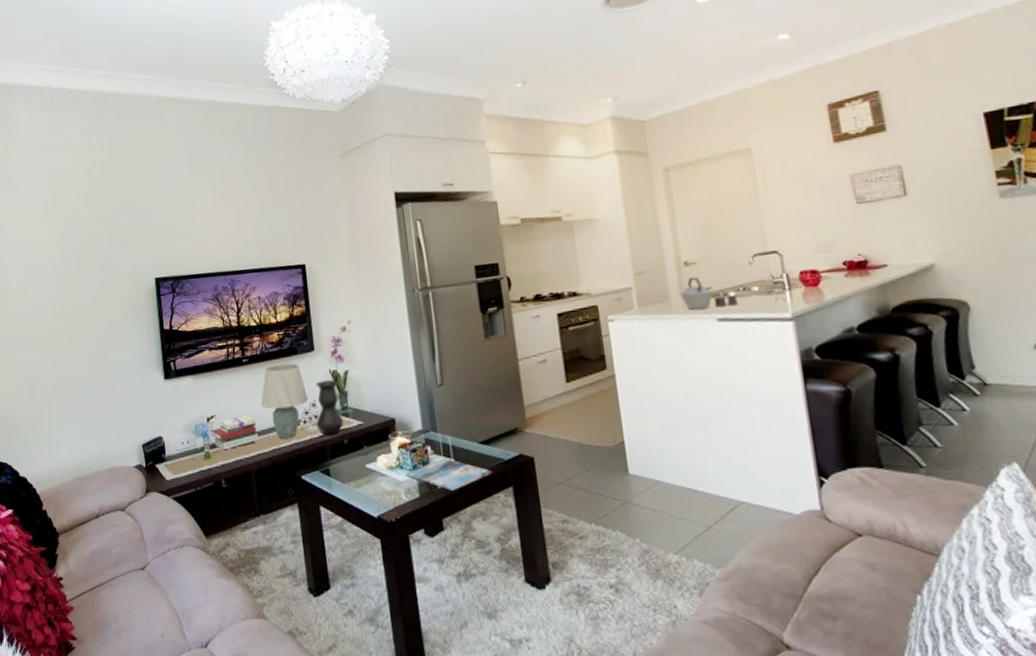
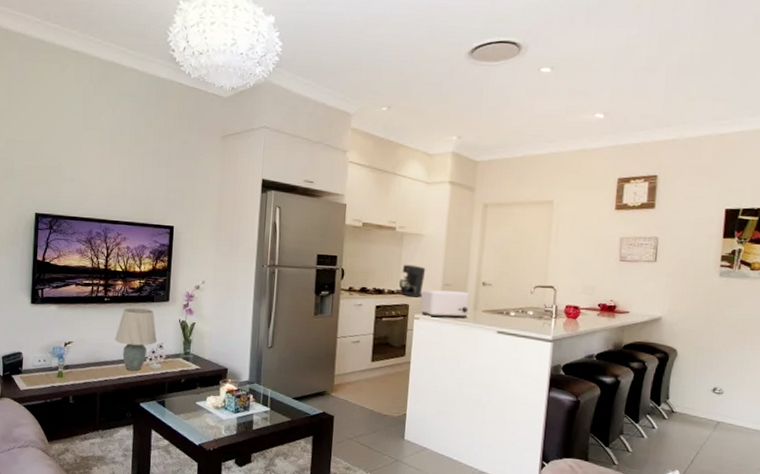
books: present [210,415,258,449] -> none [66,345,108,372]
vase: present [316,380,344,437] -> none [160,327,186,375]
magazine: present [406,458,492,491] -> none [228,406,298,433]
coffee maker: none [577,256,611,297] -> present [395,264,426,298]
toaster: none [610,278,675,316] -> present [420,289,470,319]
kettle: present [680,276,738,310] -> none [474,295,516,323]

